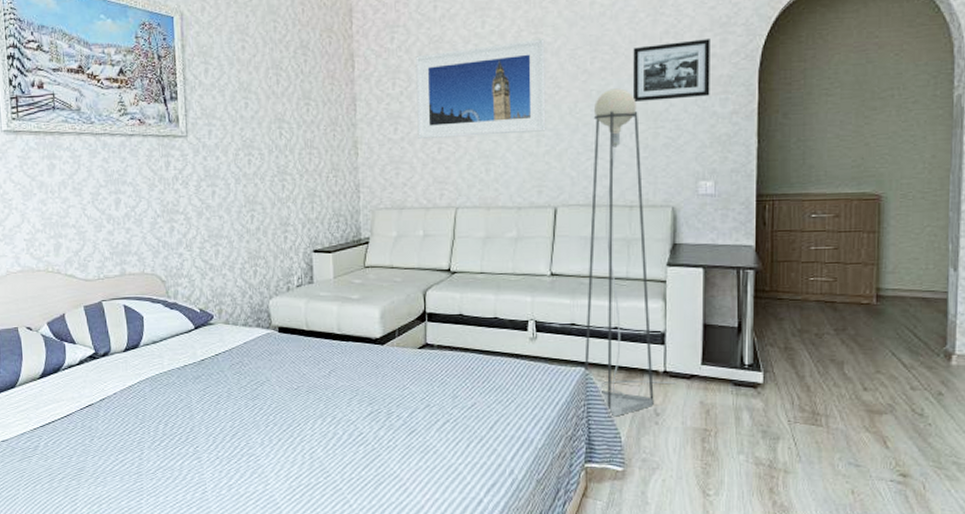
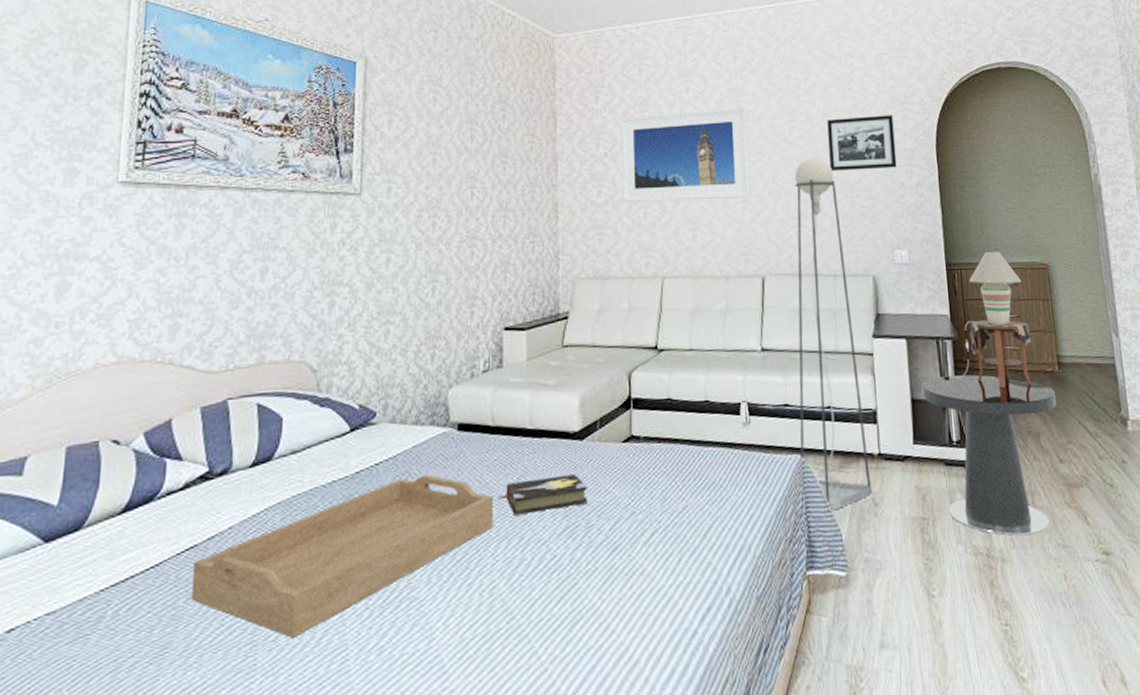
serving tray: none [92,365,310,473] -> present [190,474,493,638]
hardback book: none [315,372,388,401] -> present [499,474,588,516]
side table: none [715,304,868,453] -> present [921,374,1056,536]
table lamp: none [740,181,848,317] -> present [943,251,1032,387]

